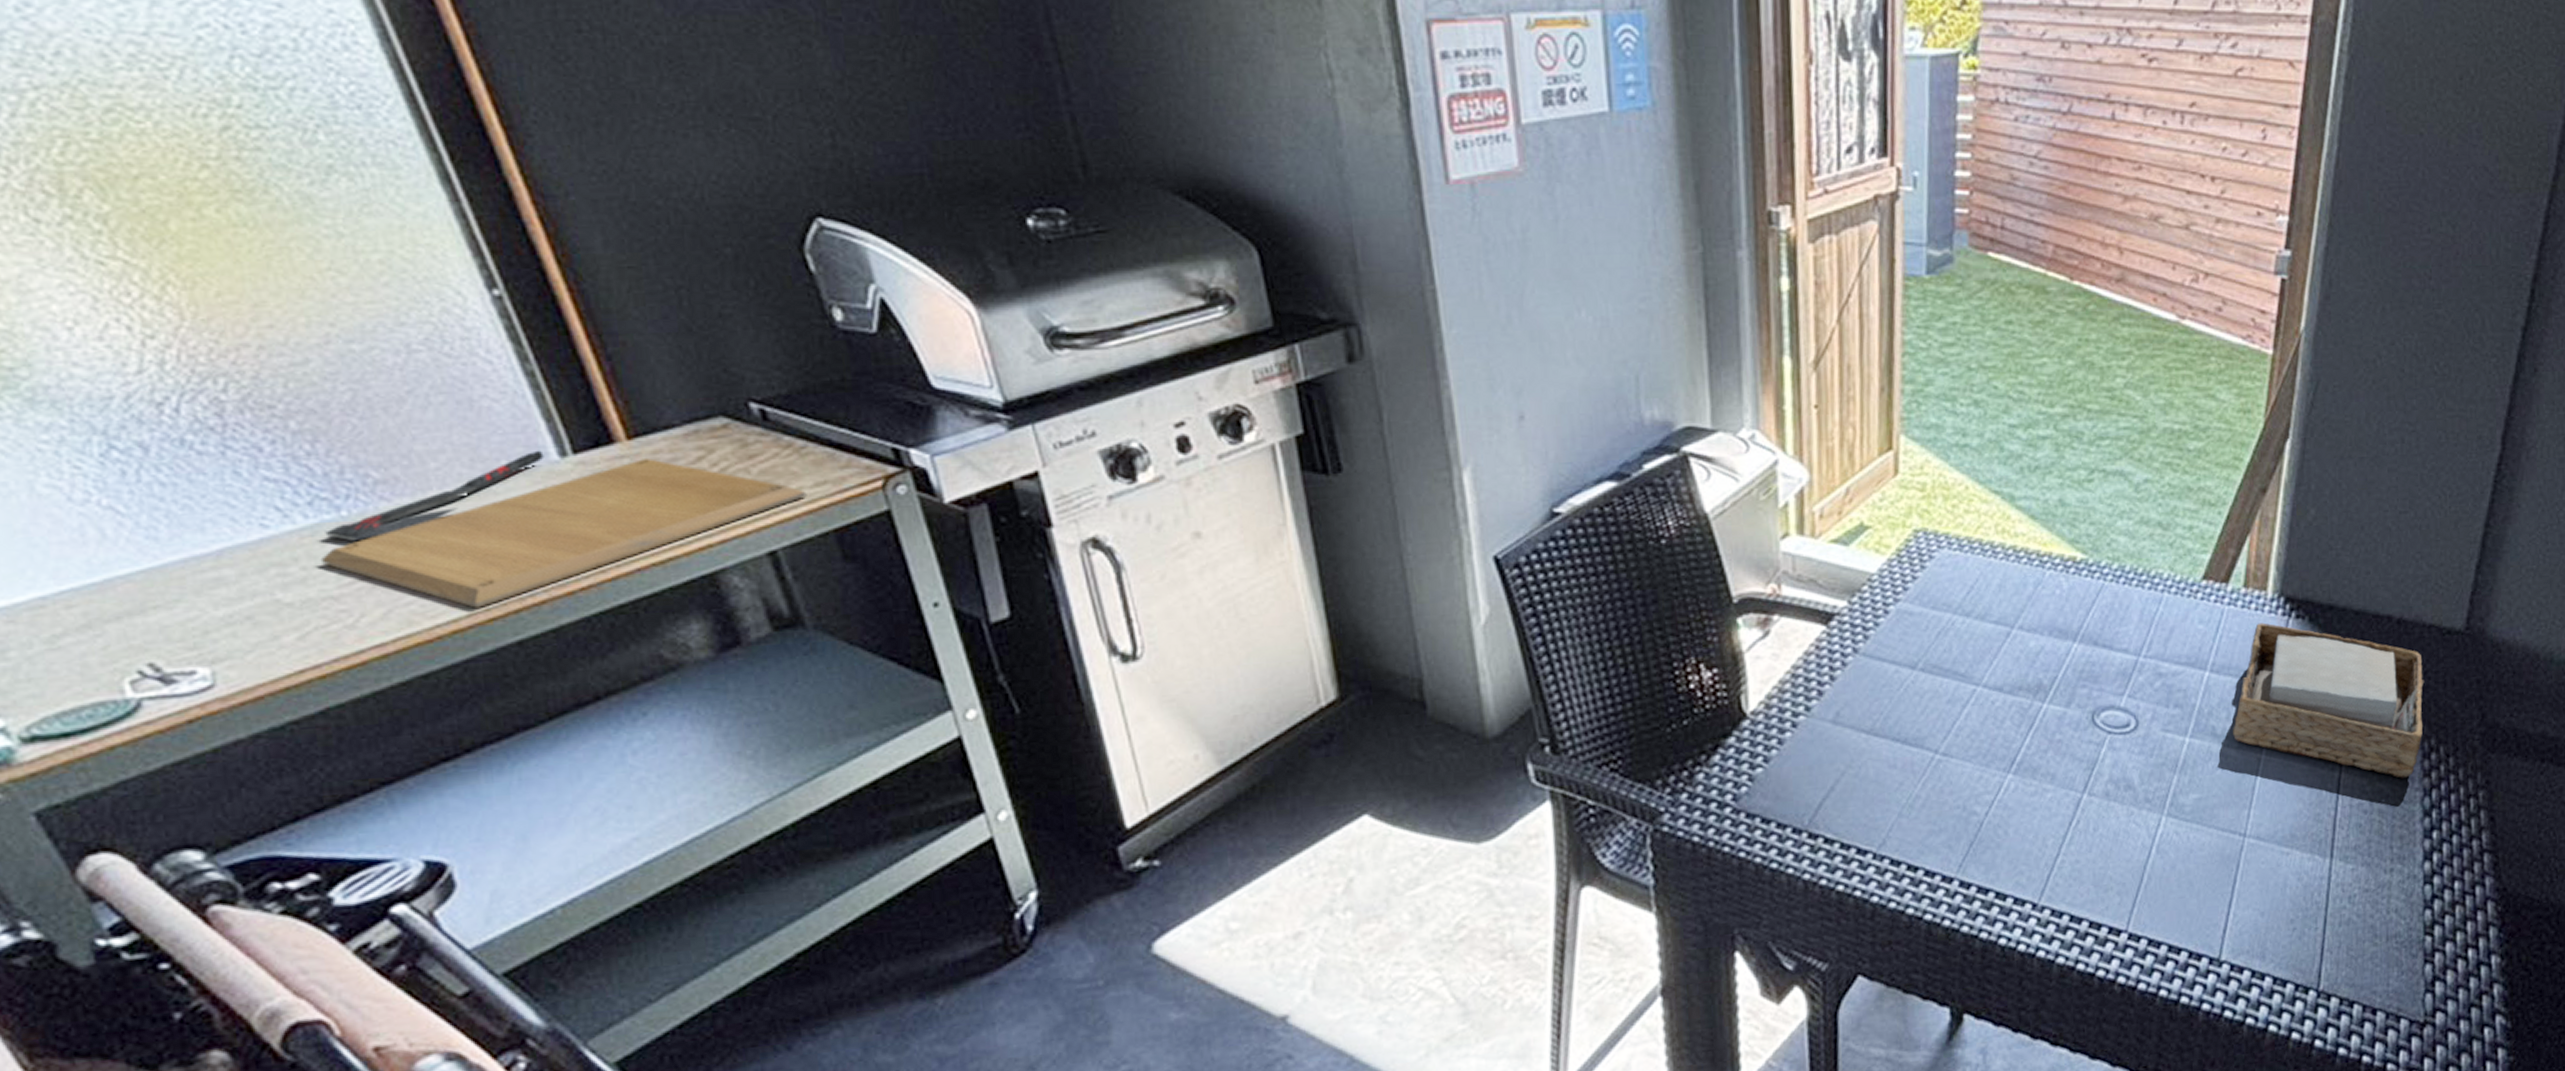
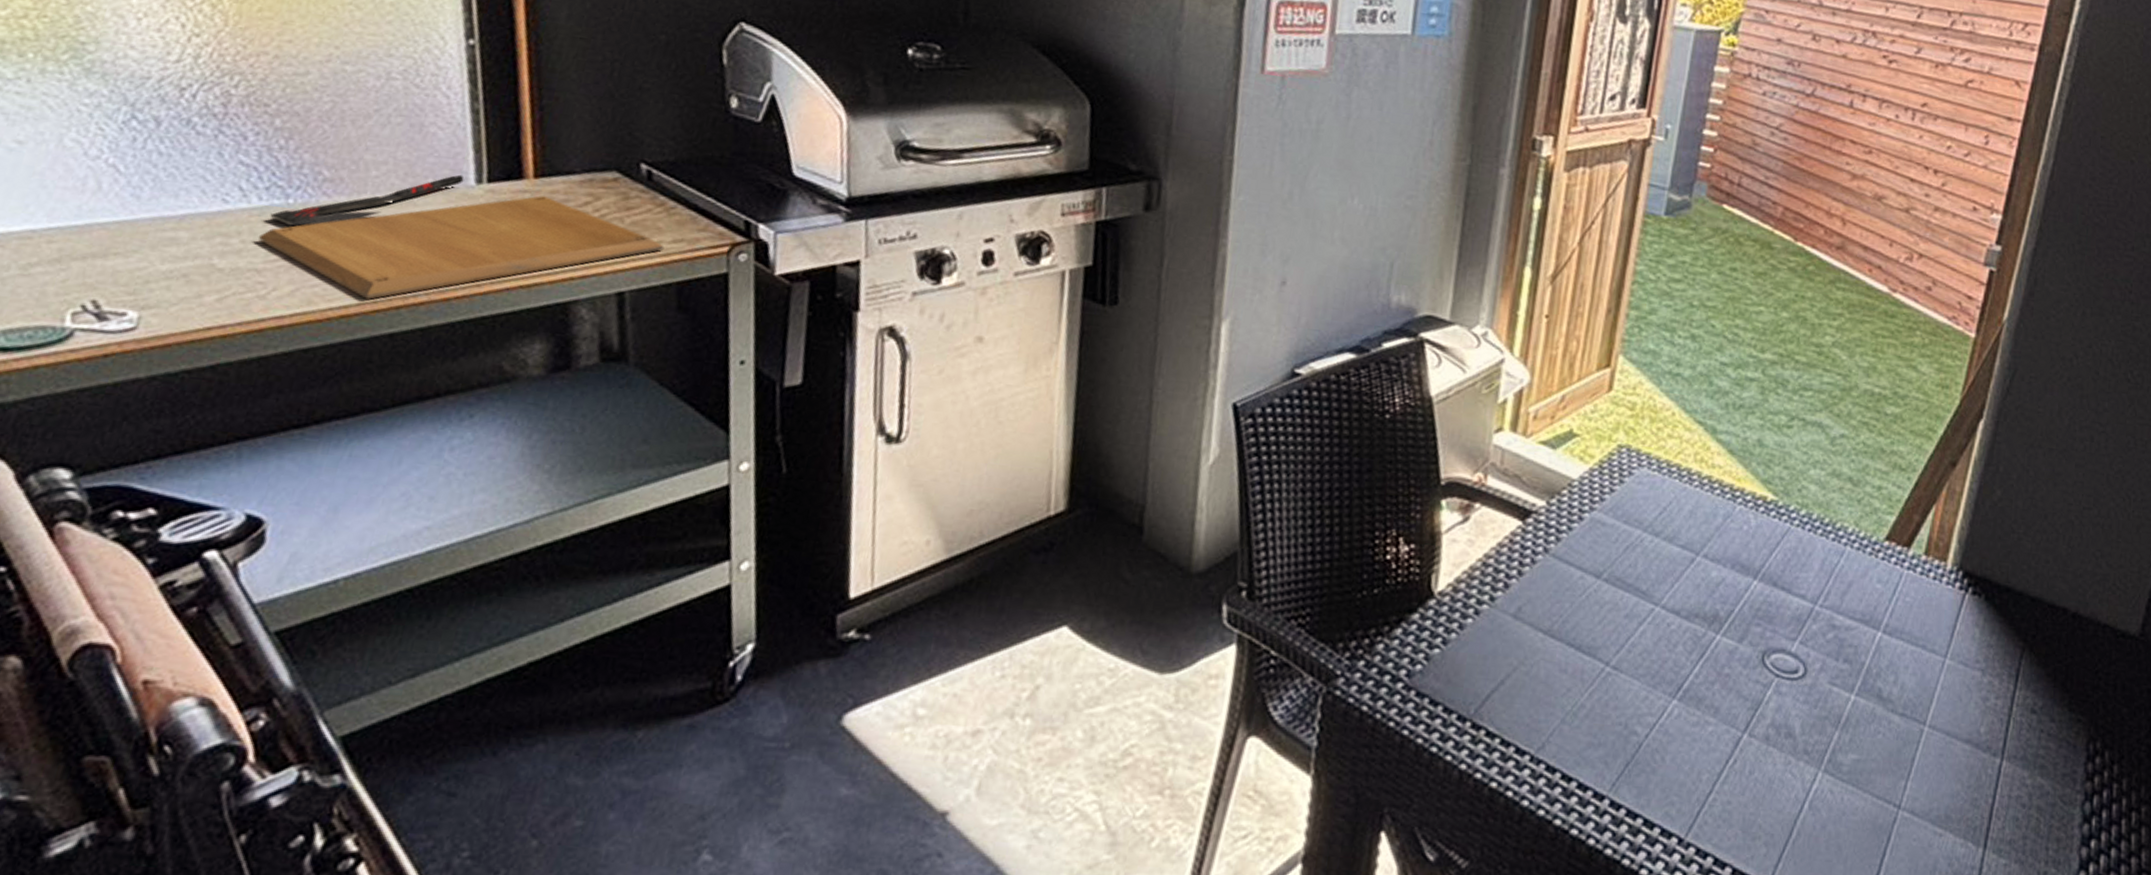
napkin holder: present [2232,622,2425,778] -> none [1897,592,2095,778]

